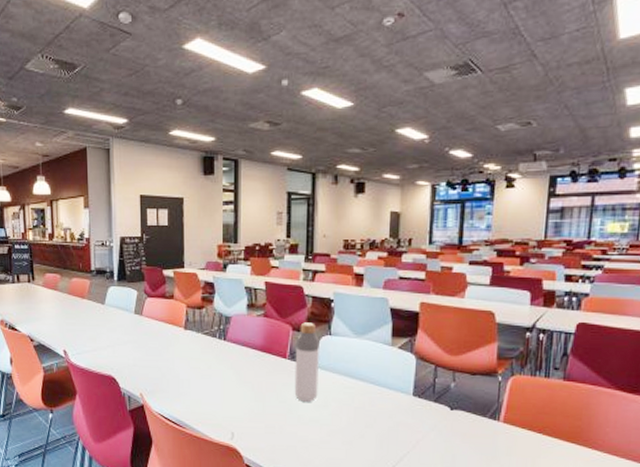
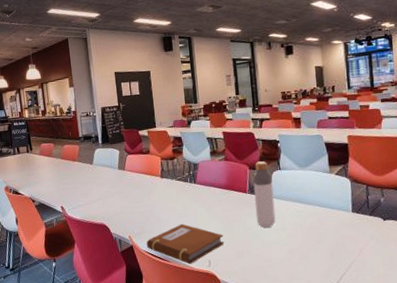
notebook: none [160,386,253,434] -> present [147,223,225,264]

